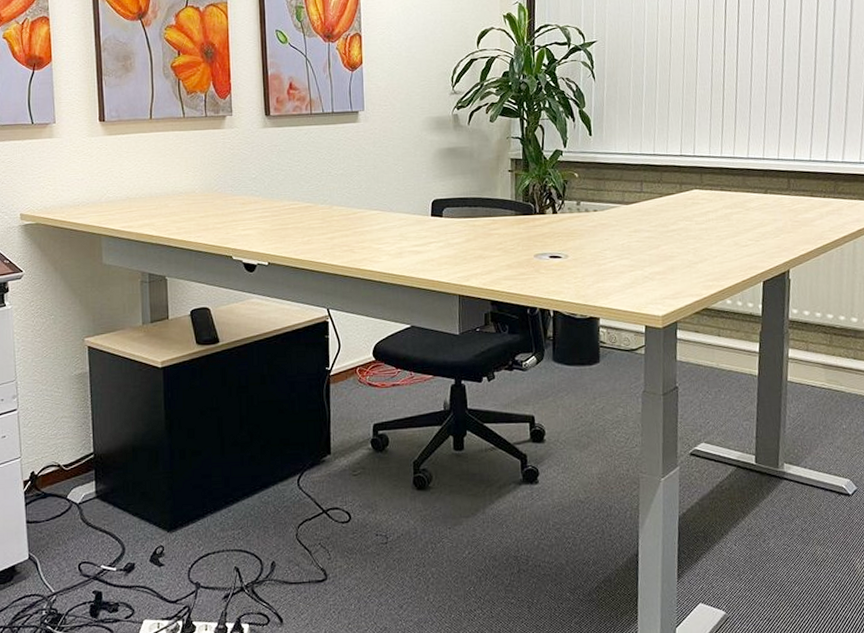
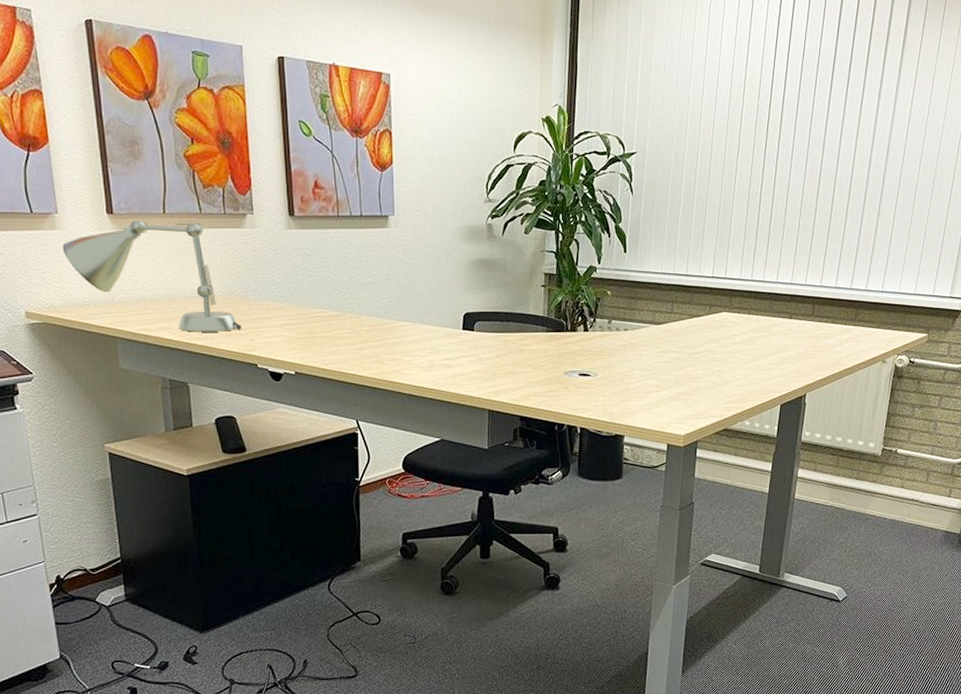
desk lamp: none [57,124,219,228] -> present [62,220,242,332]

